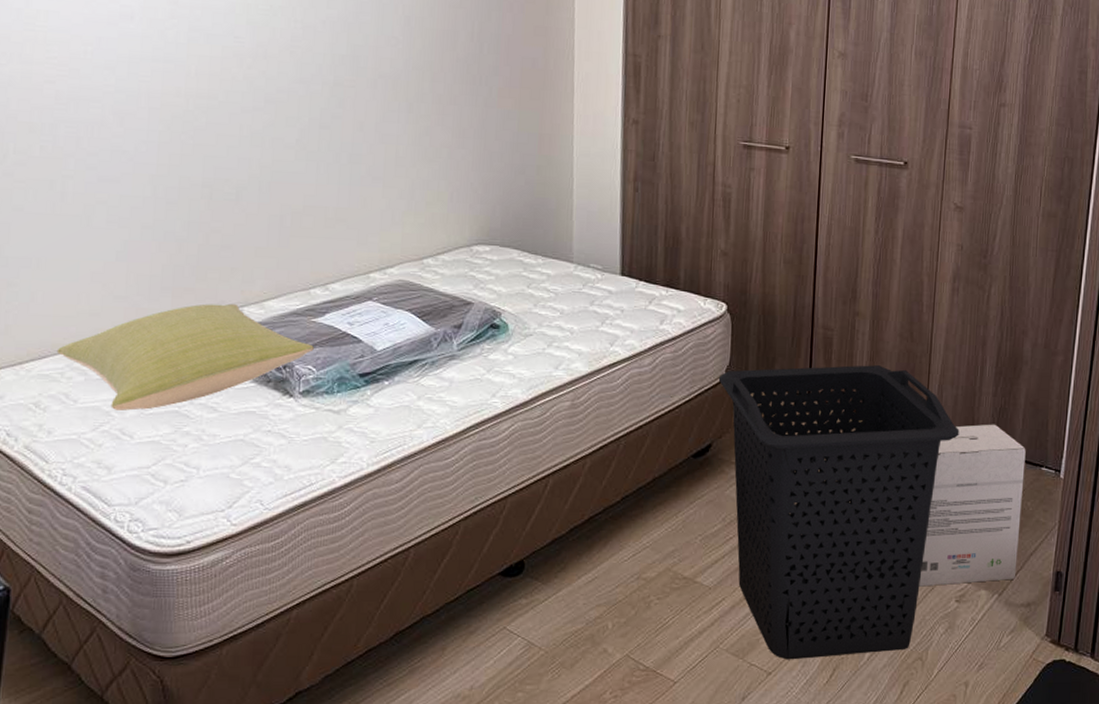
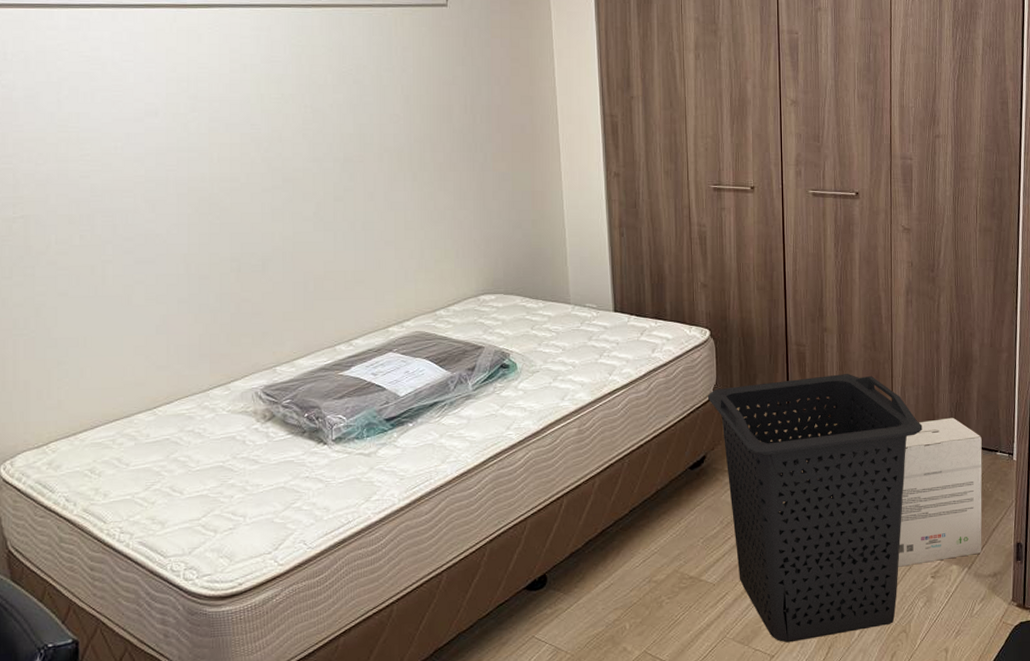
pillow: present [56,303,314,411] -> none [107,364,343,470]

